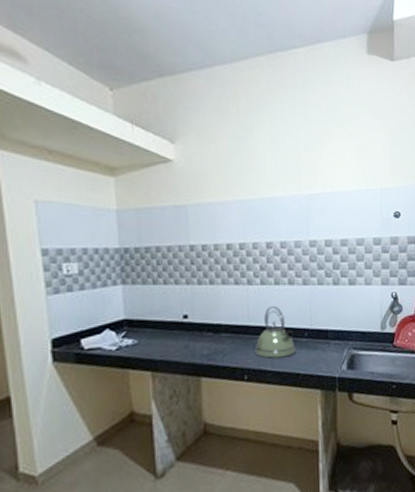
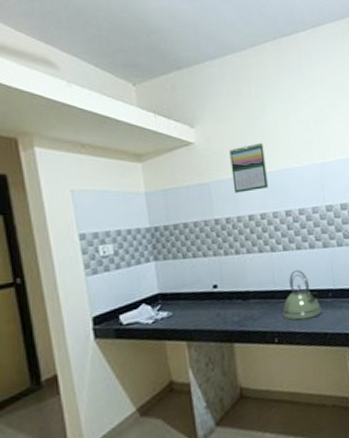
calendar: none [211,166,250,219] -> present [229,142,268,193]

